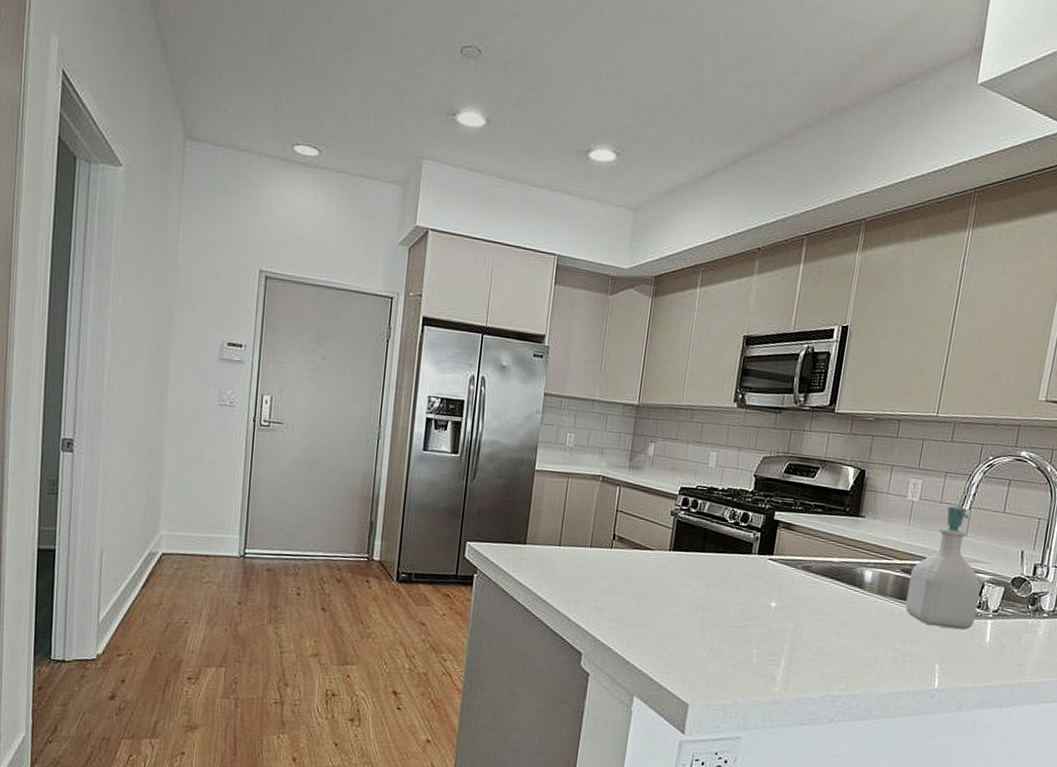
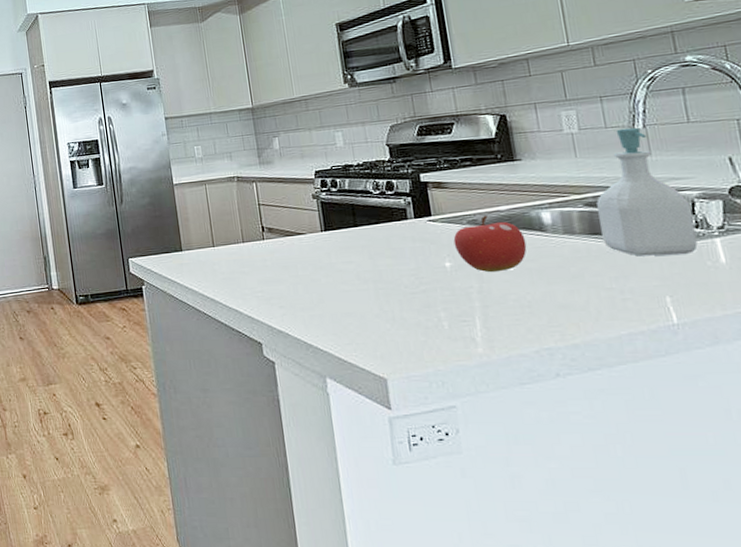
fruit: none [784,564,845,620] -> present [453,216,527,273]

